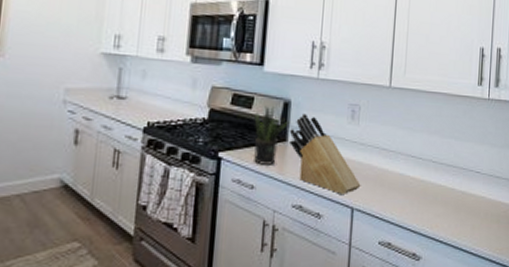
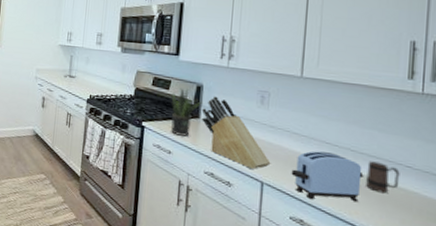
toaster: none [380,166,443,220] -> present [291,151,364,203]
mug: none [445,171,471,202] -> present [366,161,400,194]

